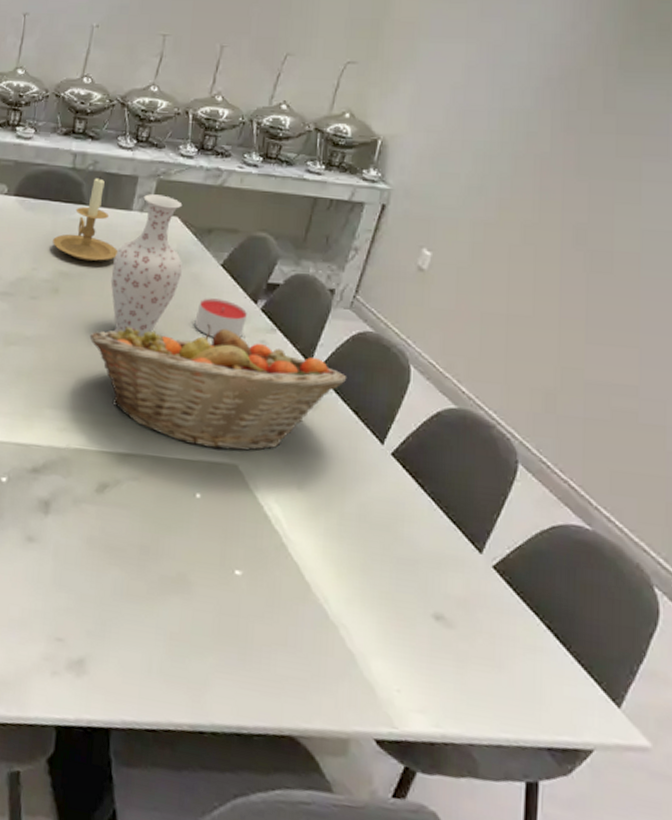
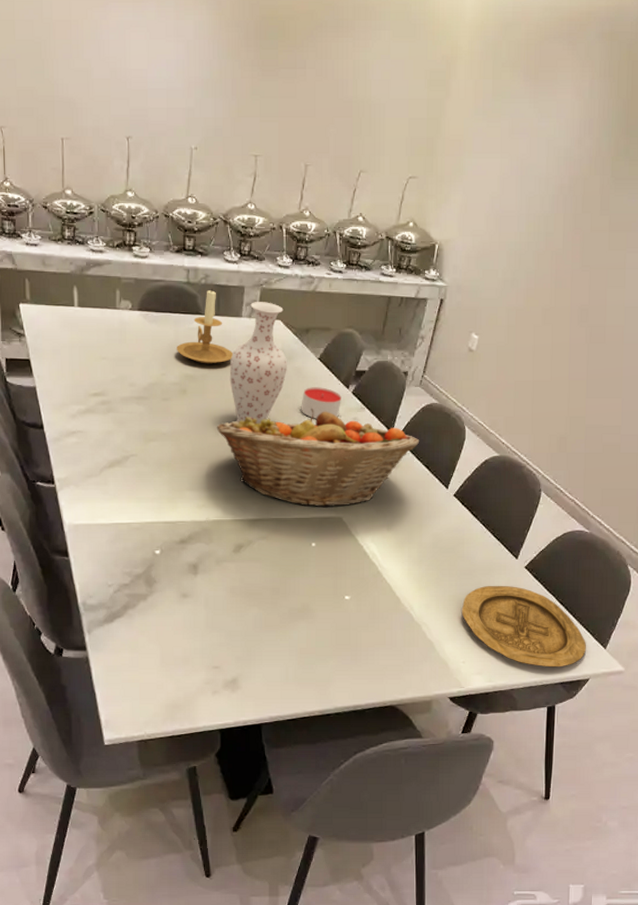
plate: none [397,585,588,724] -> present [461,586,586,667]

